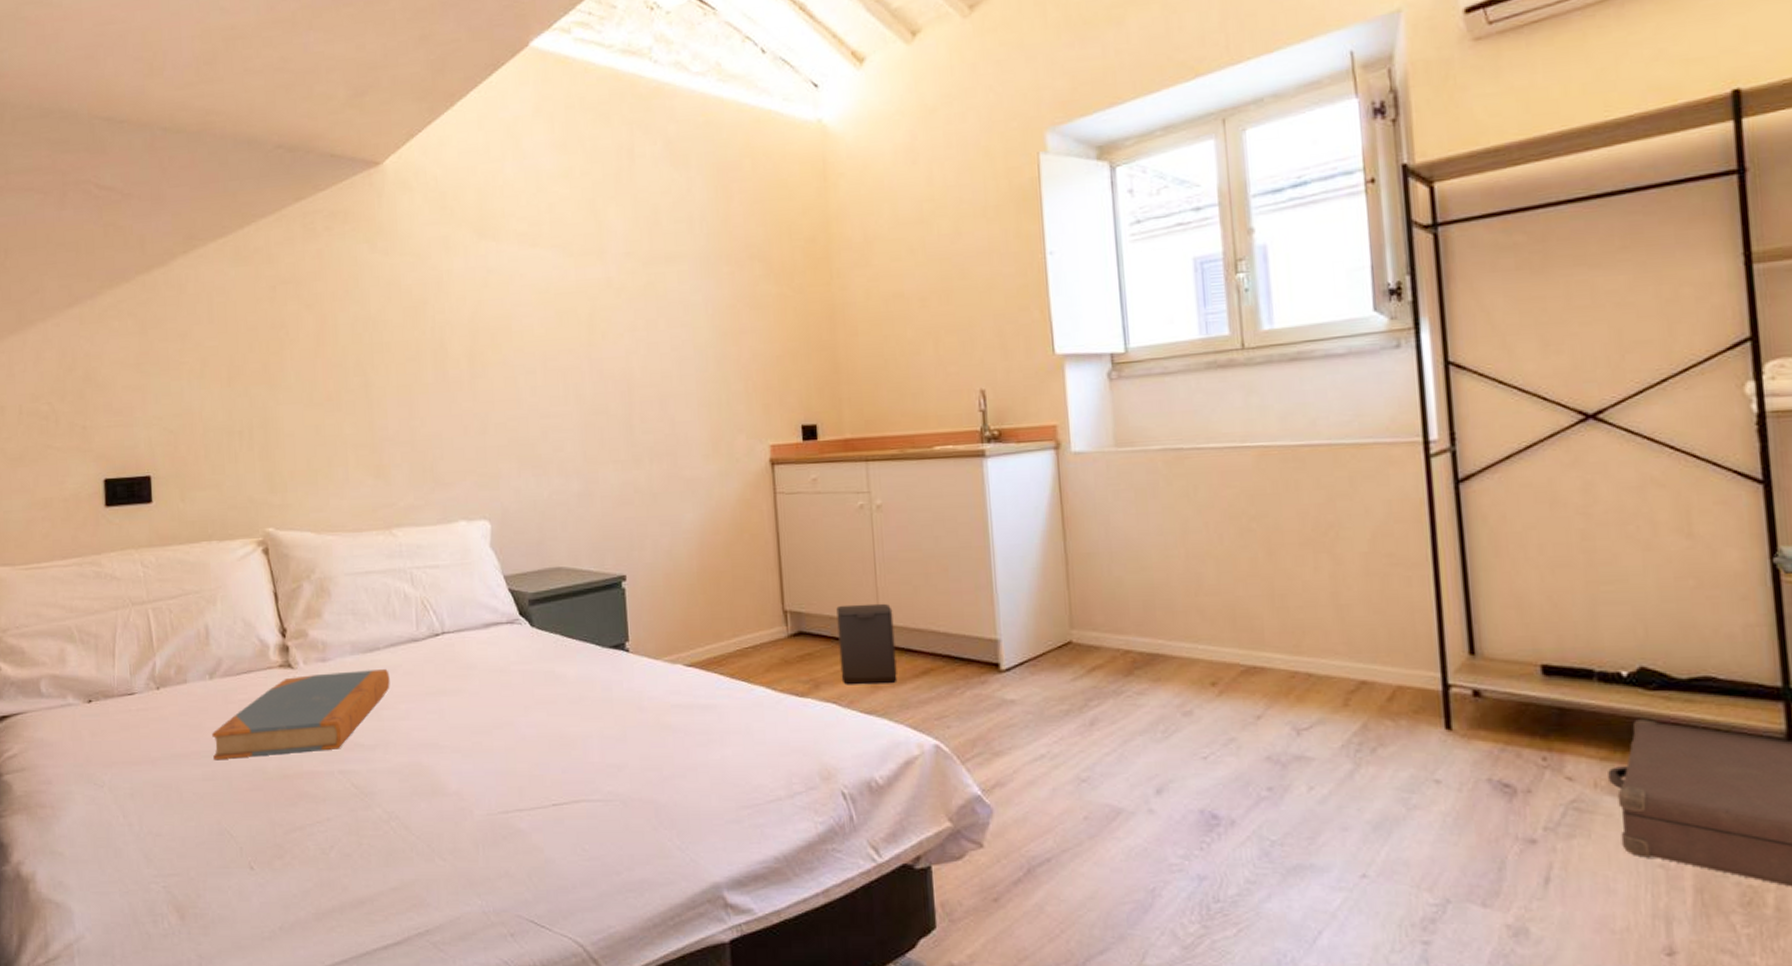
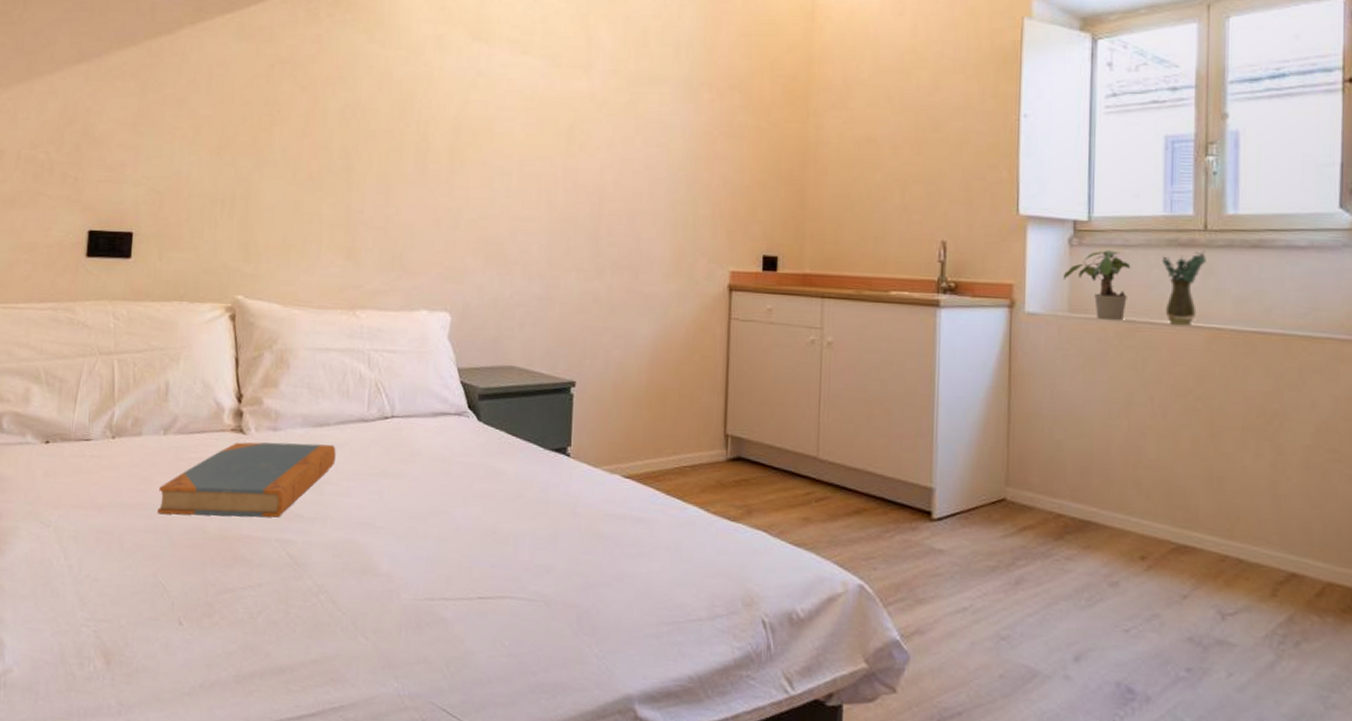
pedal bin: present [836,603,898,684] -> none [774,436,832,518]
potted plant: none [1105,379,1173,452] -> present [1063,250,1131,321]
vase: none [1202,369,1247,449] -> present [1161,250,1206,327]

